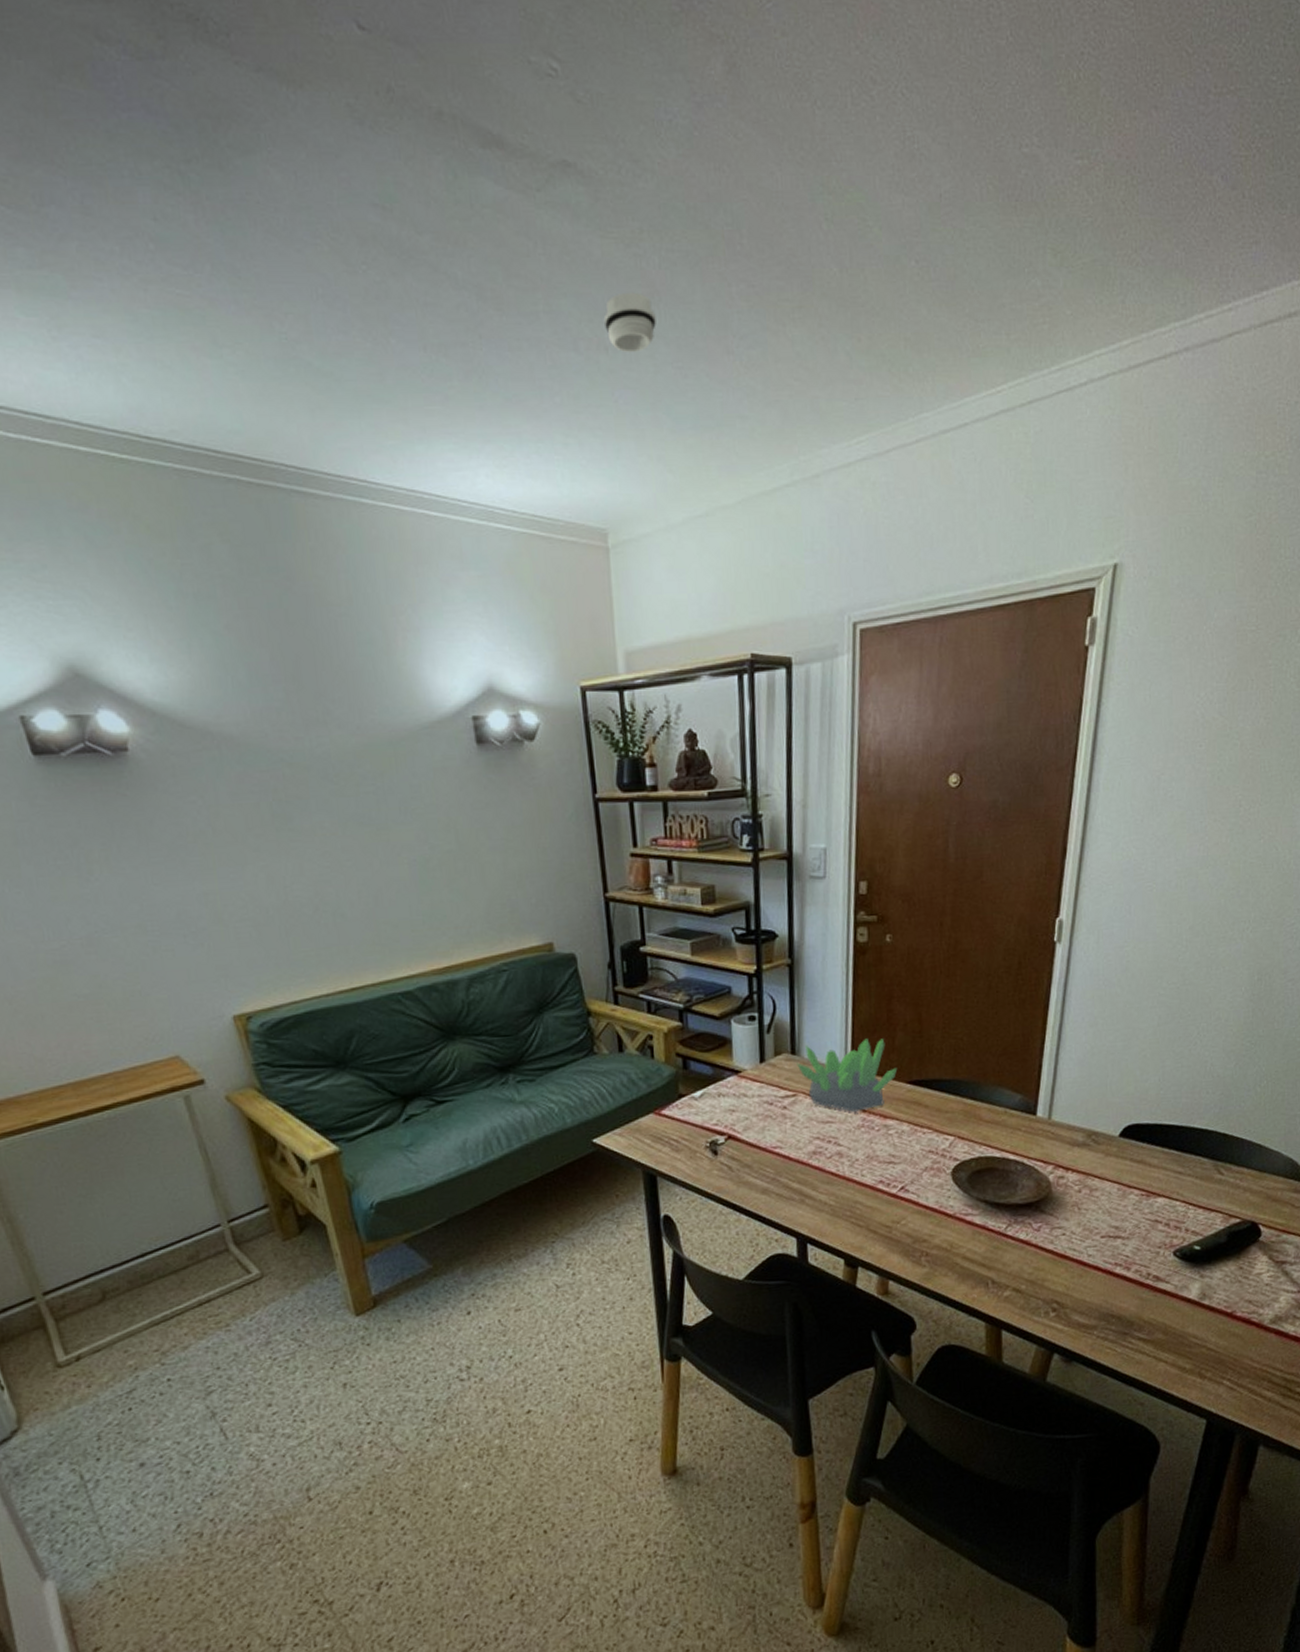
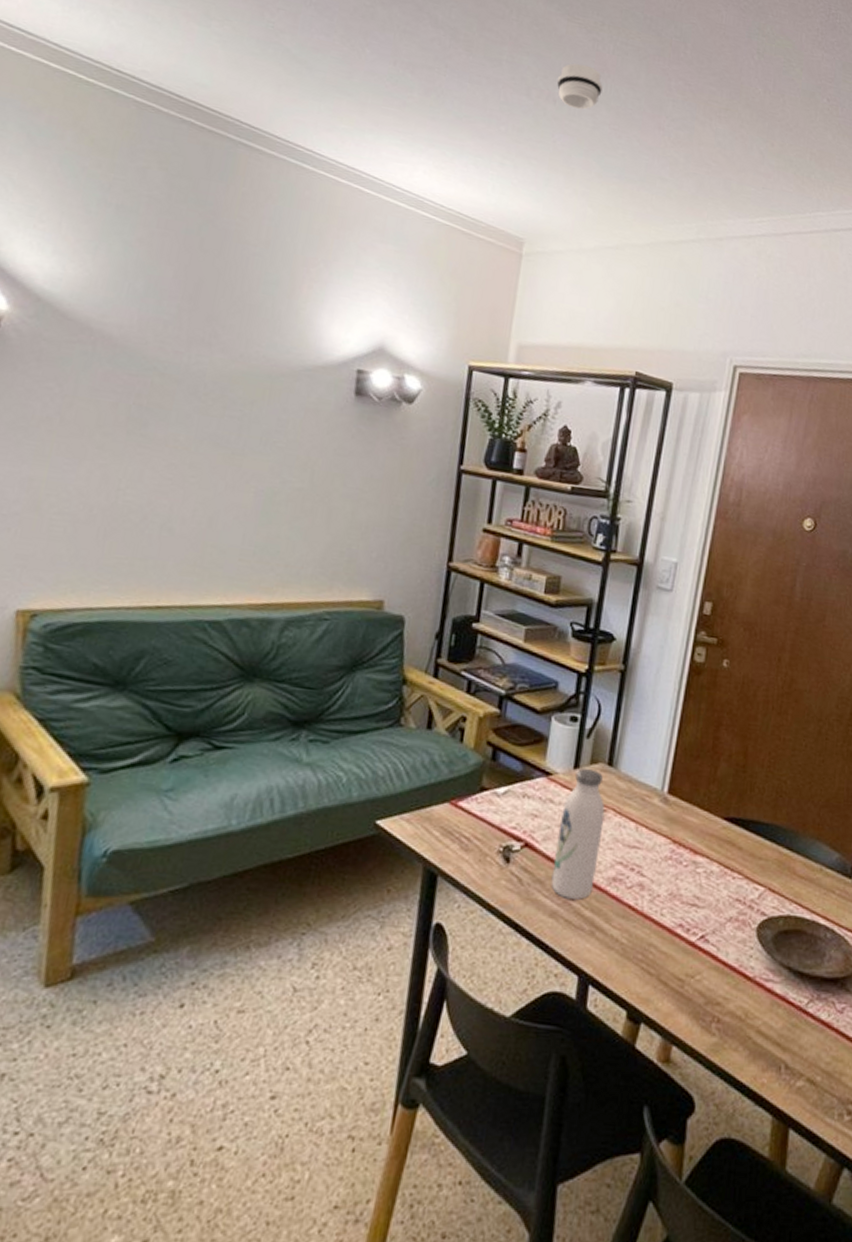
water bottle: none [756,1060,797,1177] -> present [551,768,605,901]
succulent plant: present [796,1038,898,1112] -> none [612,759,716,841]

